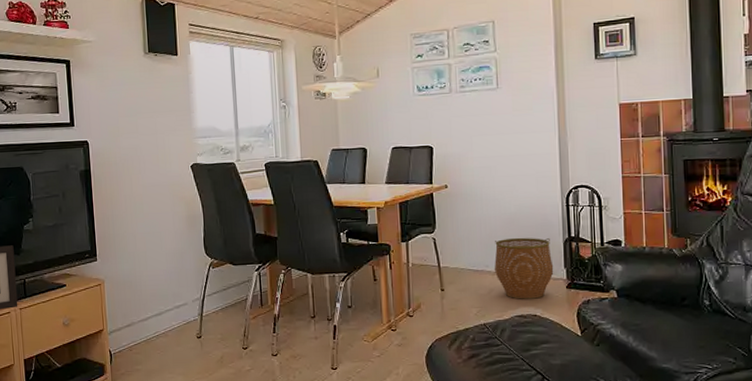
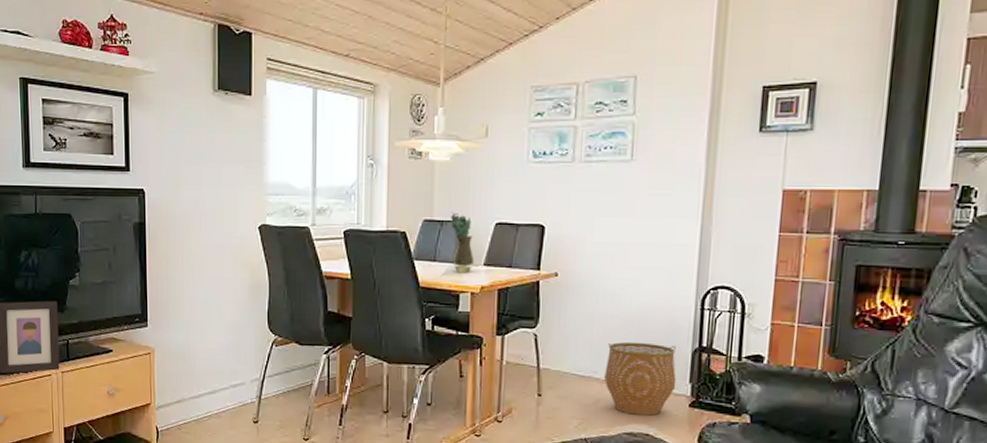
vase: none [353,141,378,192] -> present [449,212,475,274]

